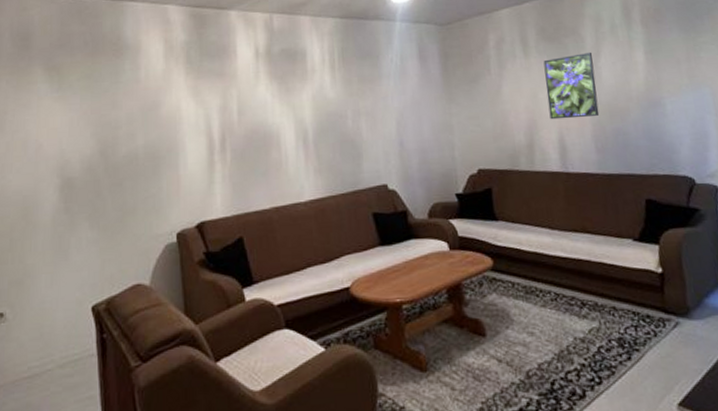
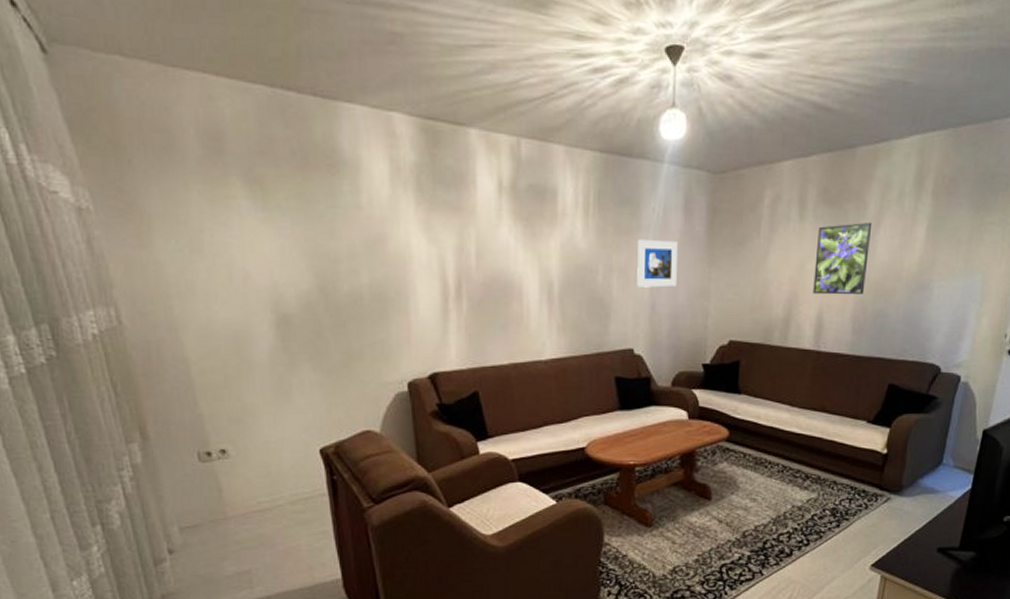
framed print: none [381,84,420,127] -> present [637,239,678,288]

